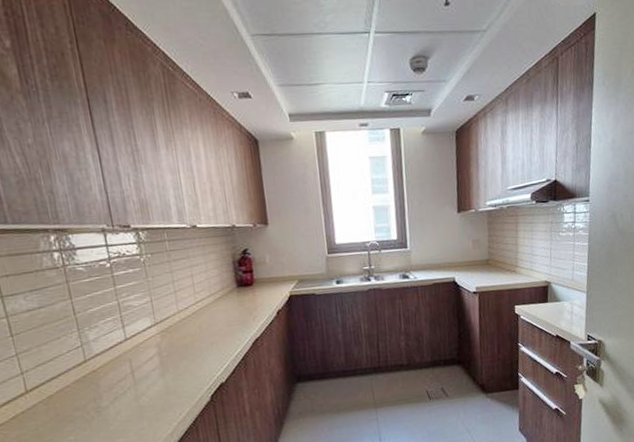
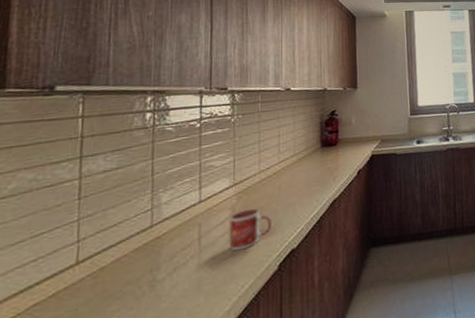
mug: none [157,346,199,384] -> present [229,209,272,251]

